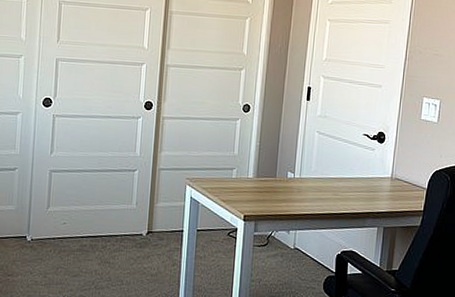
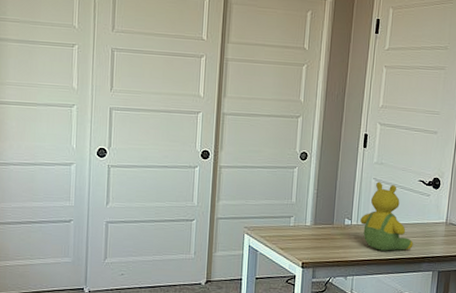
teddy bear: none [303,135,358,206] -> present [360,182,413,251]

